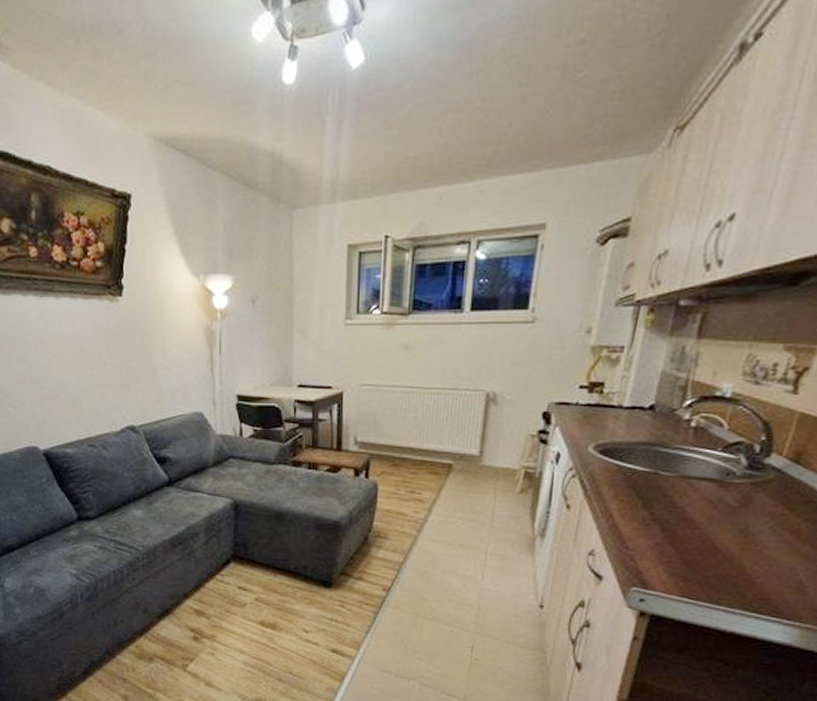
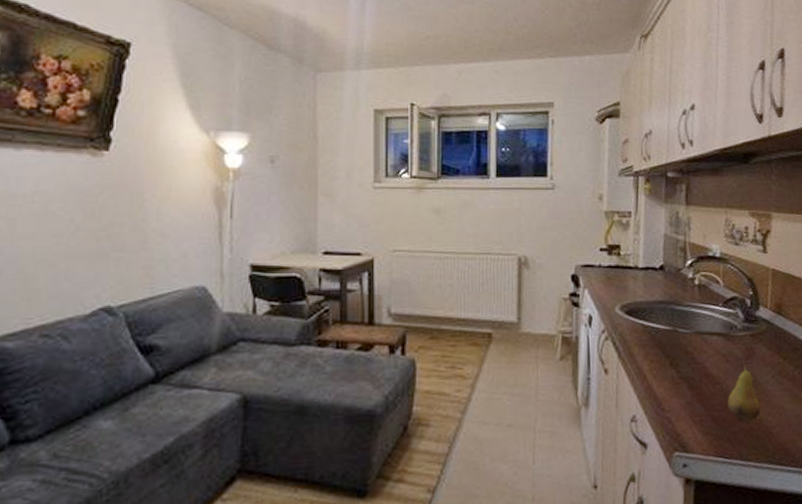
fruit: none [705,504,747,568] -> present [727,356,761,421]

